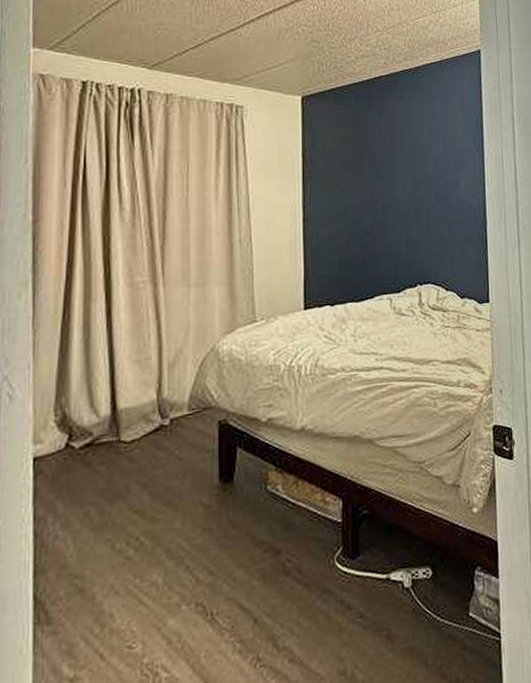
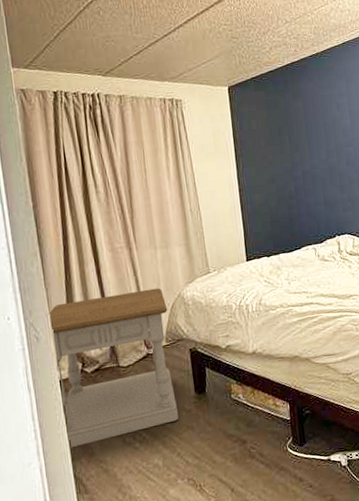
side table: none [31,337,195,557] -> present [48,288,178,449]

